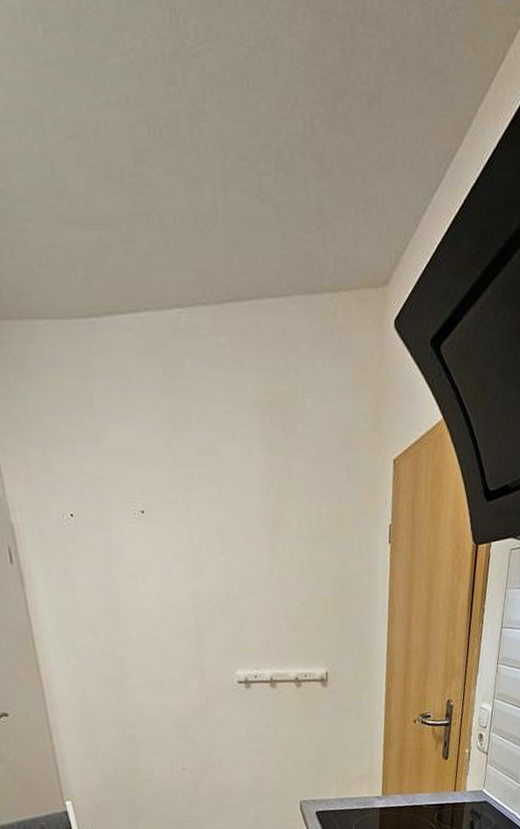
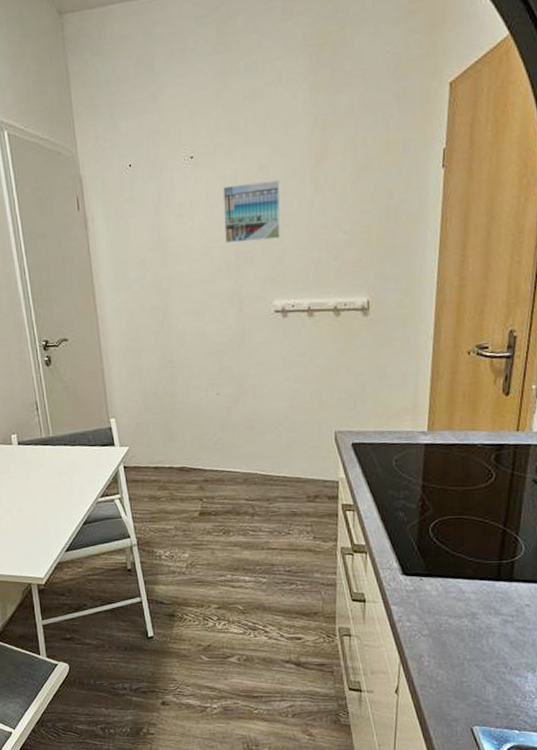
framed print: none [178,544,241,609] -> present [222,180,281,244]

